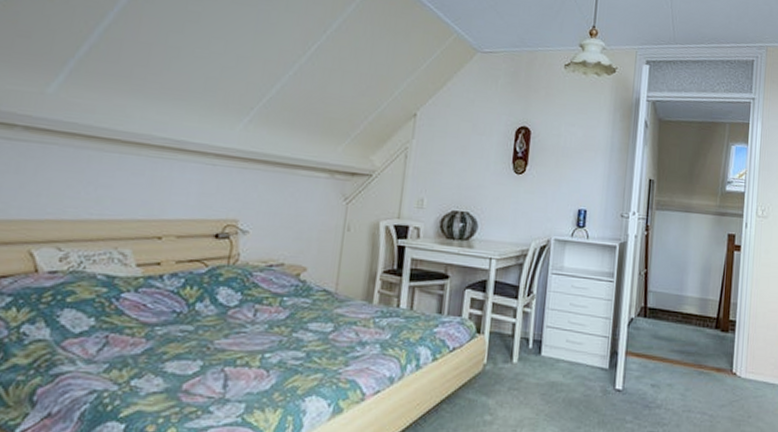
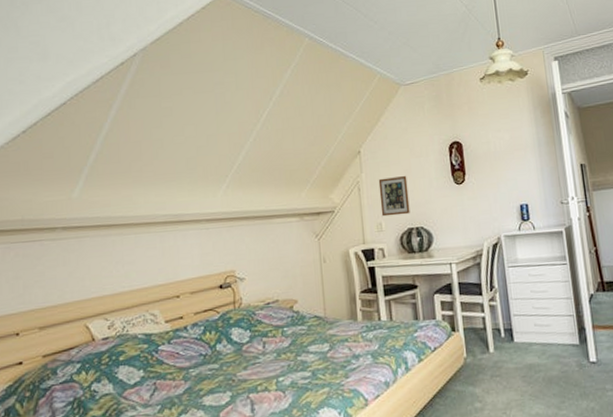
picture frame: none [425,149,463,196] -> present [378,175,410,217]

